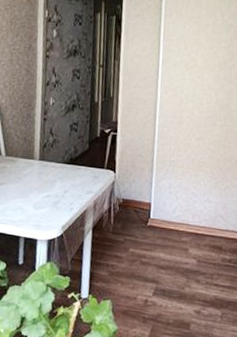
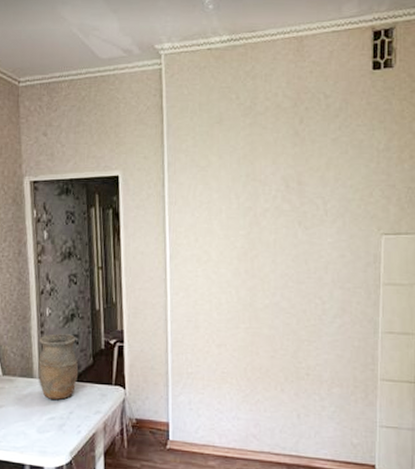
vase: none [38,121,76,180] -> present [37,334,79,401]

